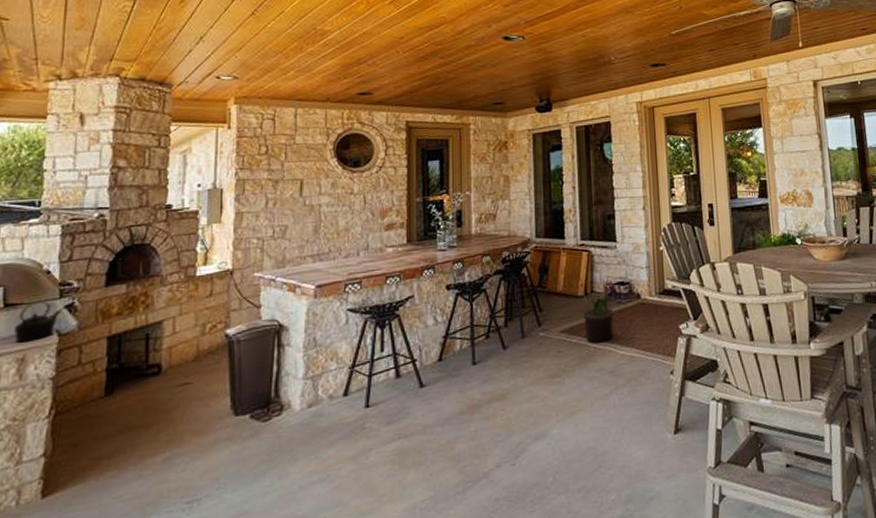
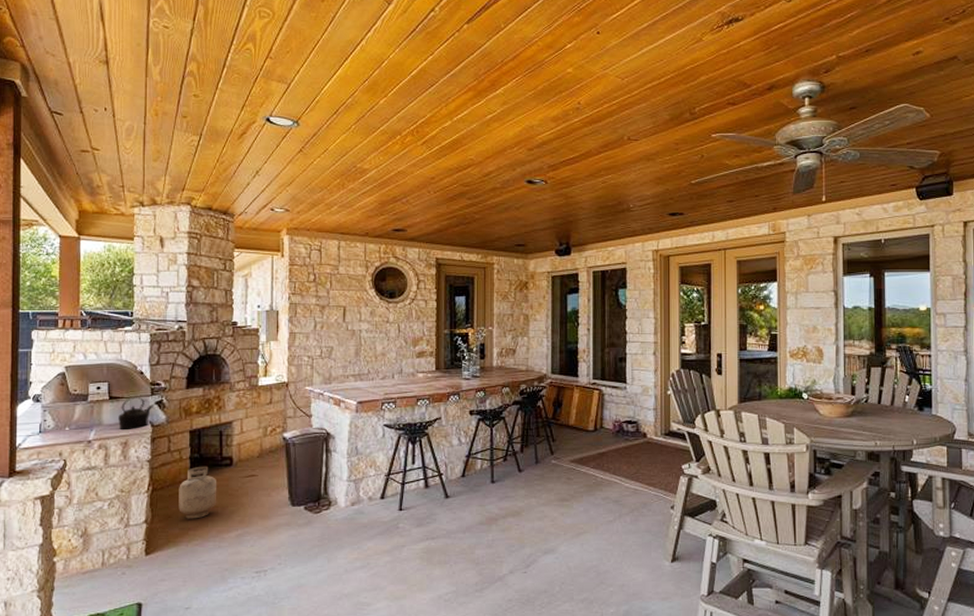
propane tank: none [89,377,141,446] -> present [179,466,217,519]
planter: present [581,288,614,343] -> none [591,425,621,474]

